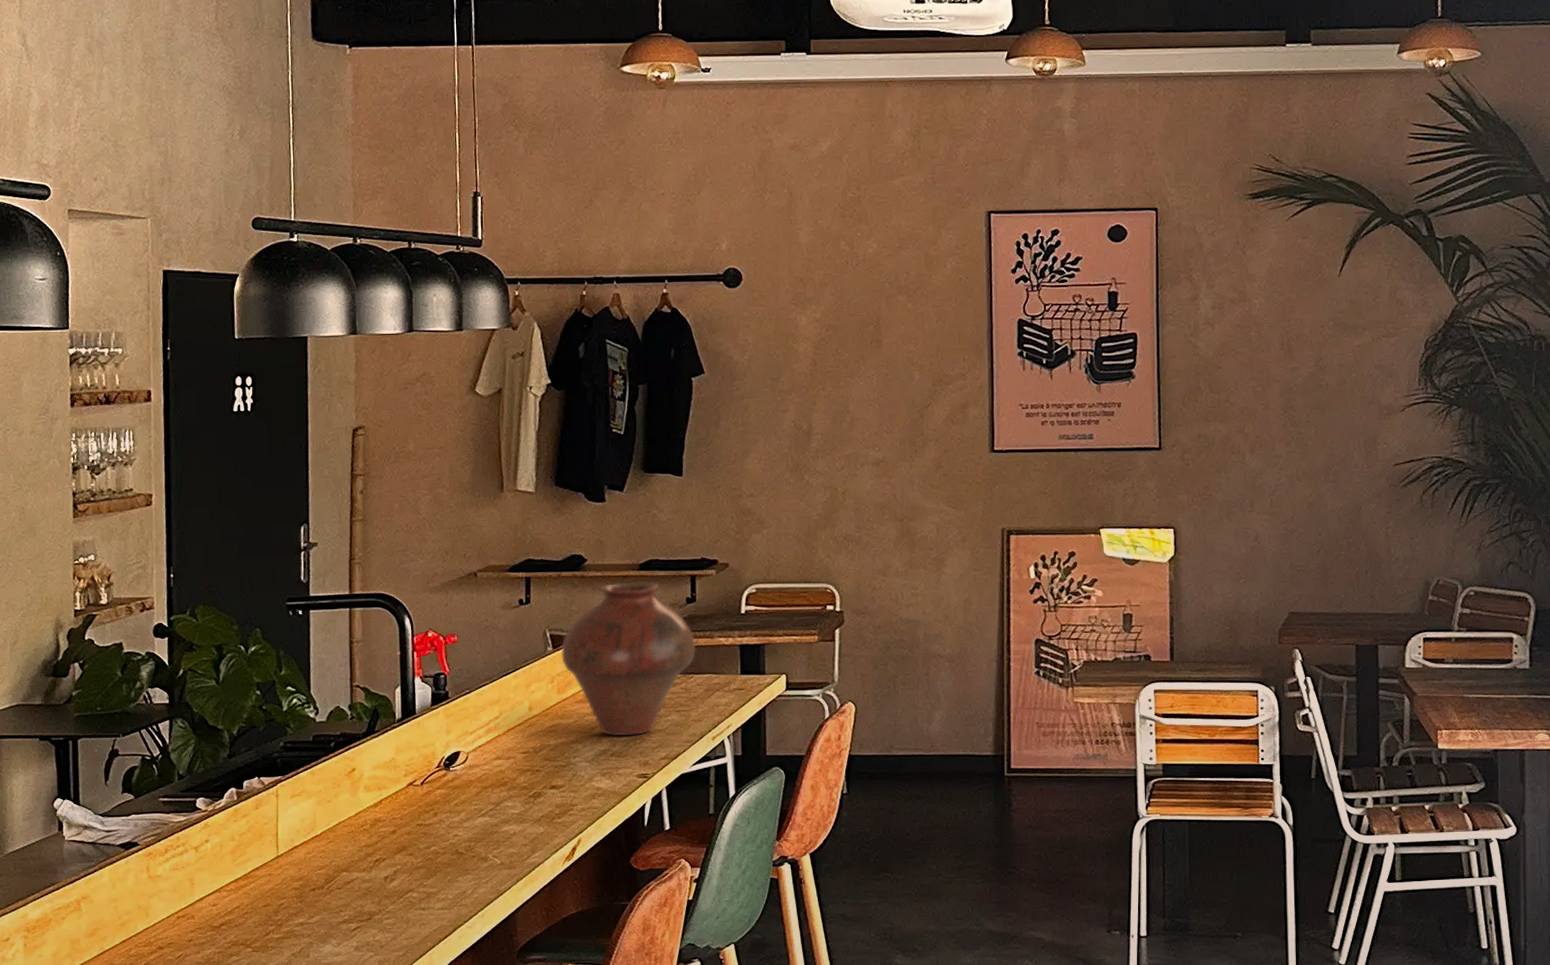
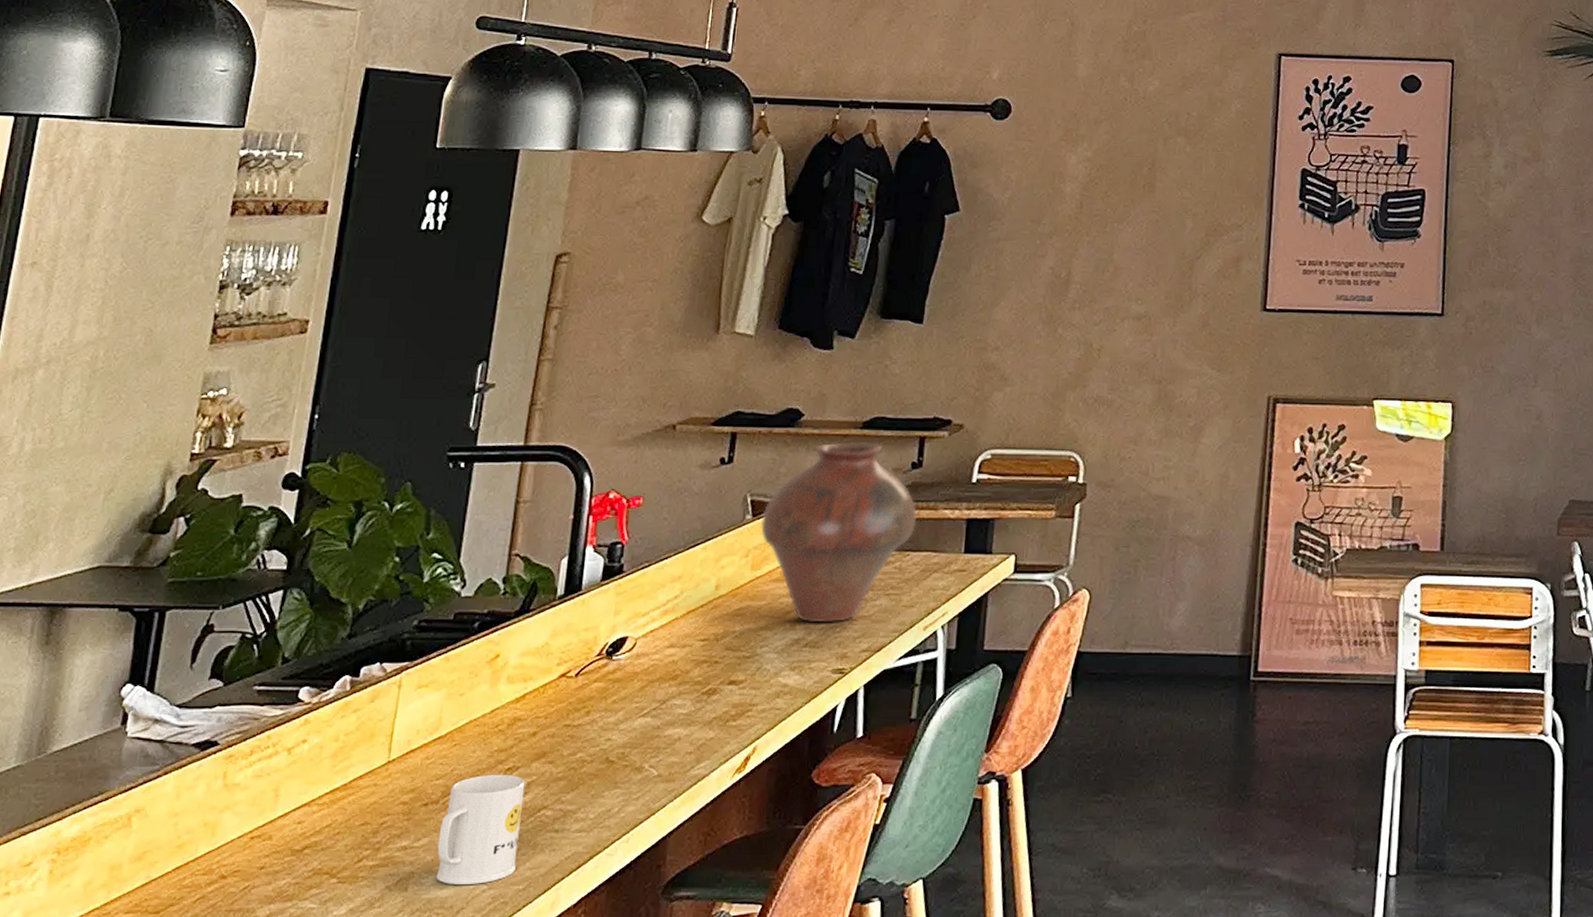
mug: none [327,864,395,953] -> present [435,774,525,886]

